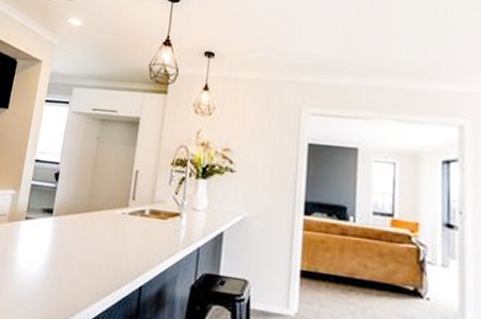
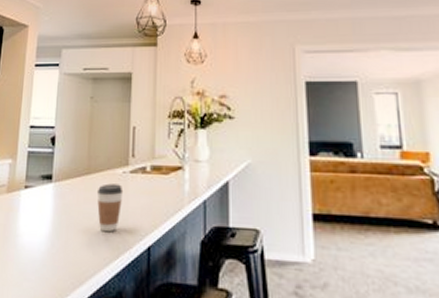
coffee cup: none [94,222,121,269] -> present [96,183,124,233]

